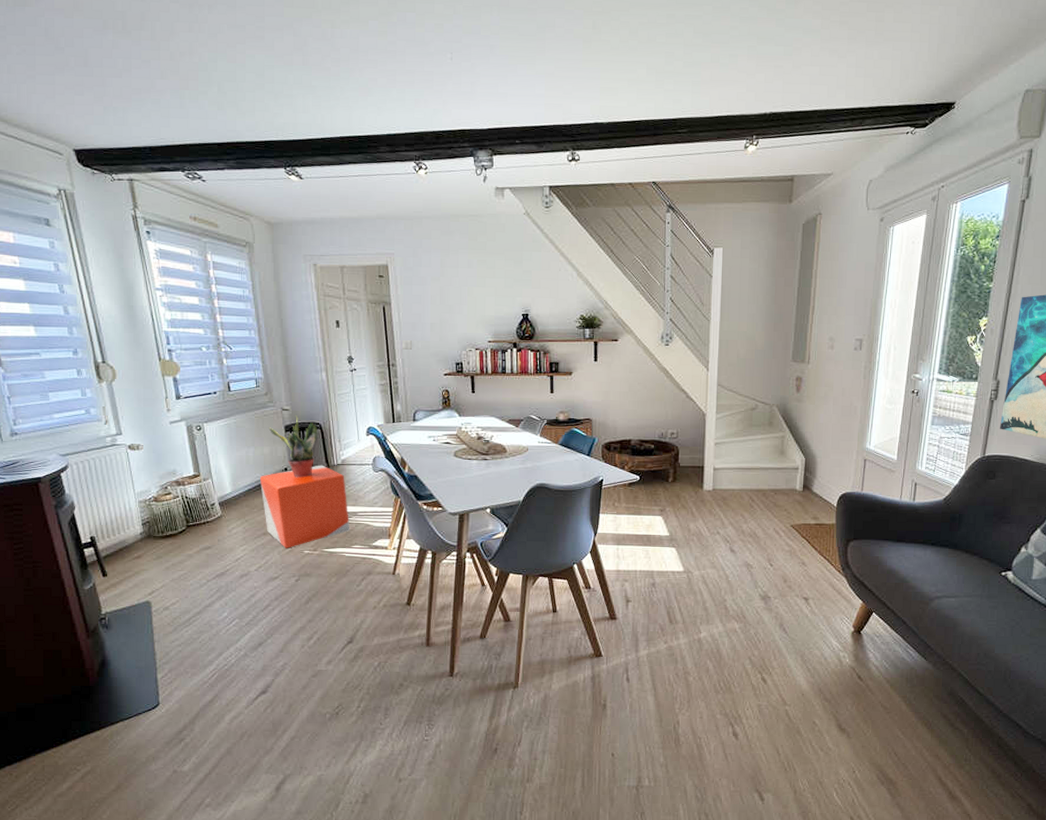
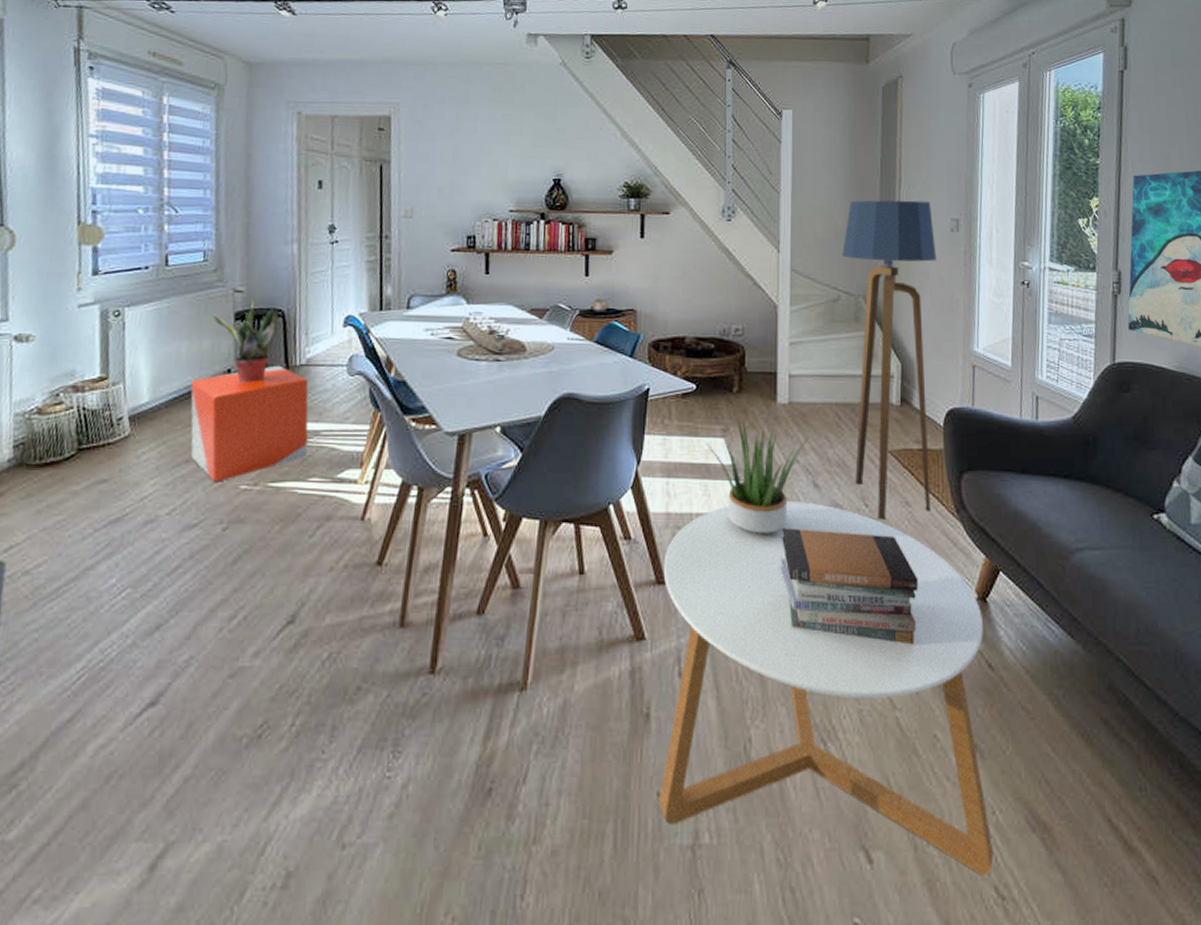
coffee table: none [613,561,857,810] -> present [659,500,994,876]
potted plant: none [647,502,729,586] -> present [706,419,811,535]
book stack: none [702,581,809,663] -> present [779,527,919,645]
floor lamp: none [761,324,841,575] -> present [842,200,937,520]

